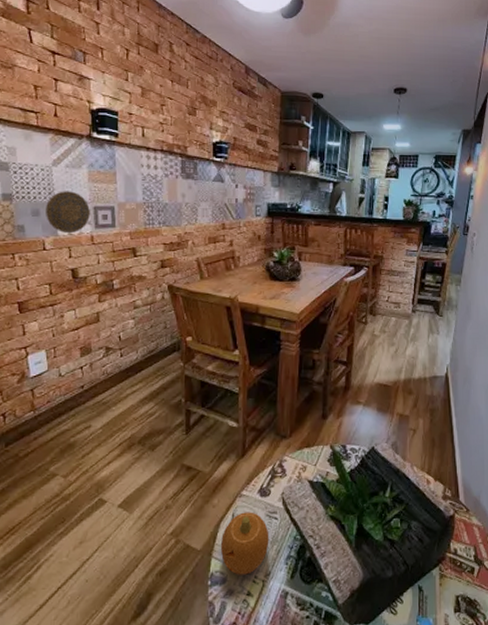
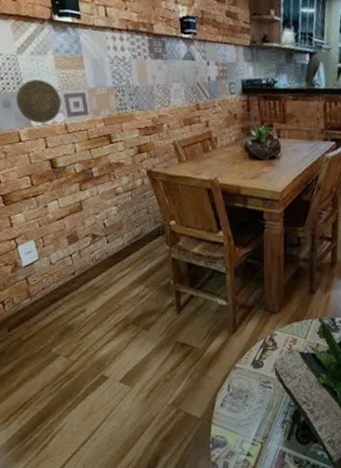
fruit: present [220,512,269,575] -> none [218,382,265,439]

